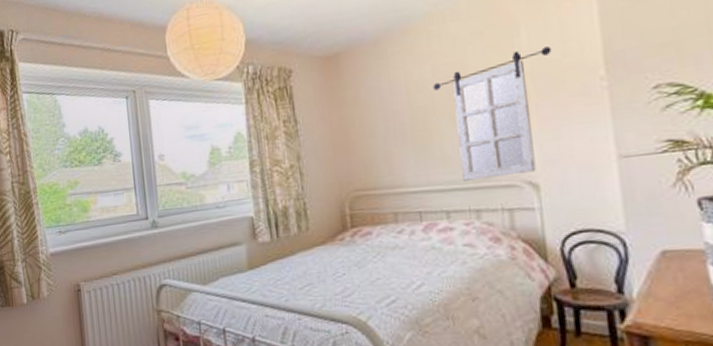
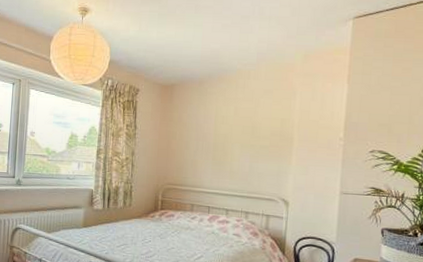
home mirror: present [433,46,552,181] -> none [233,109,314,193]

